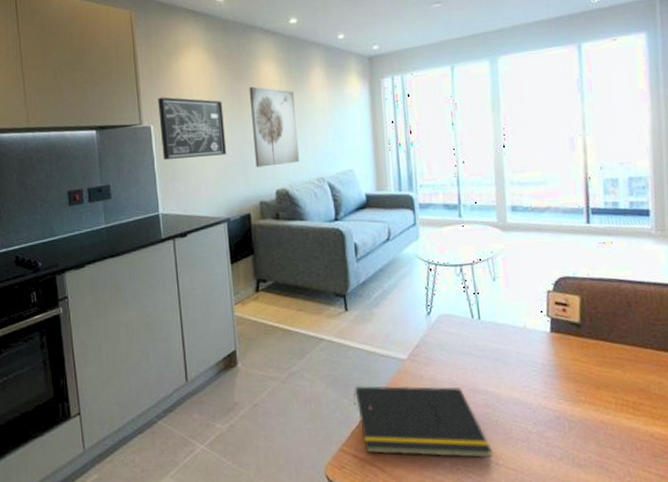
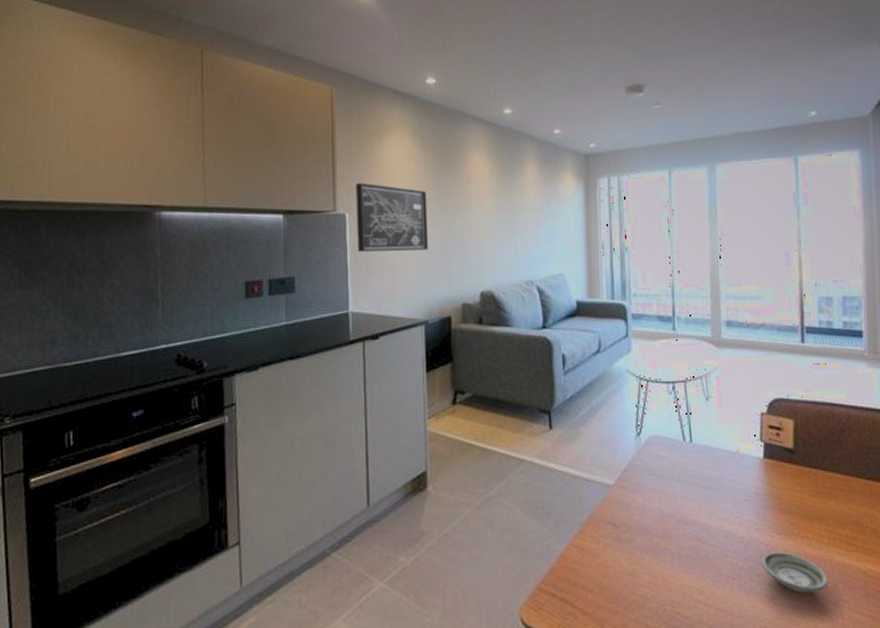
wall art: present [249,86,300,167] -> none [456,178,508,266]
notepad: present [353,385,493,459] -> none [554,514,702,598]
saucer: none [549,417,616,453] -> present [761,552,829,592]

